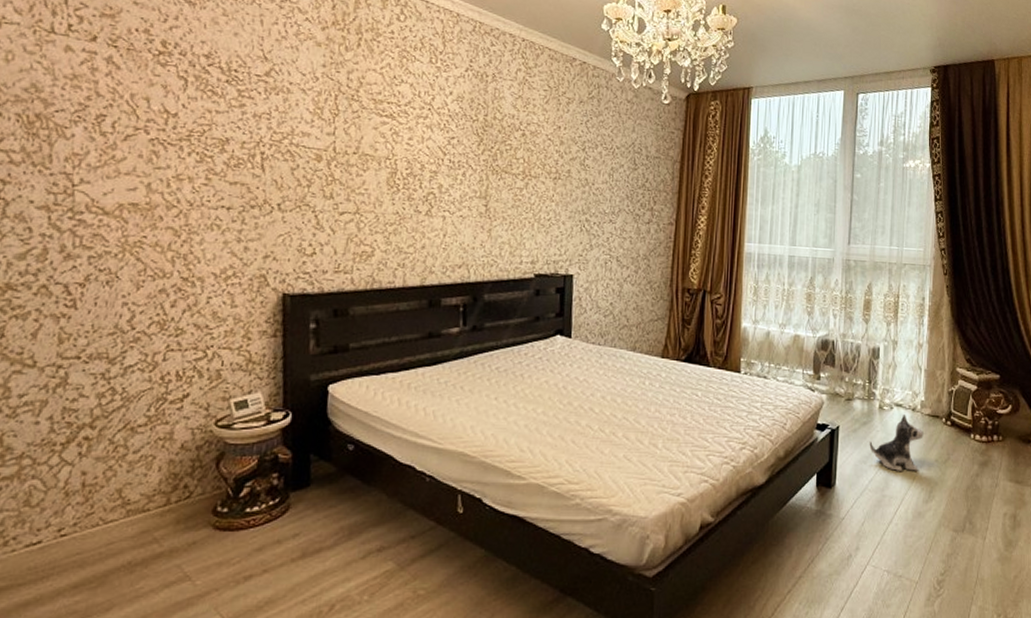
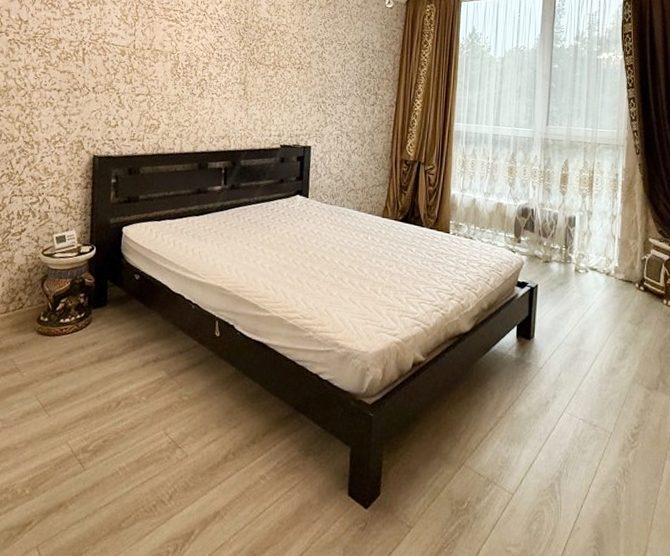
plush toy: present [869,413,924,471] -> none [566,277,617,330]

